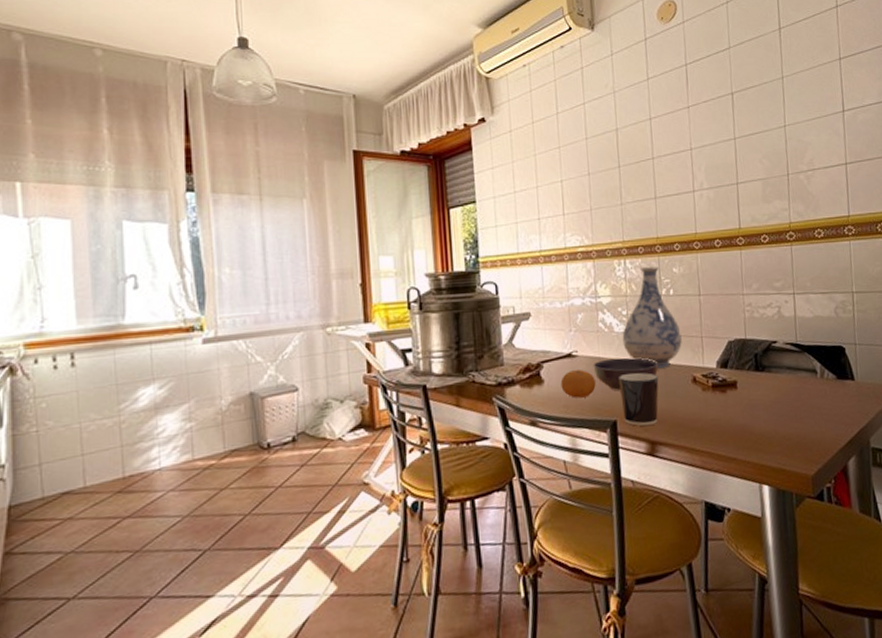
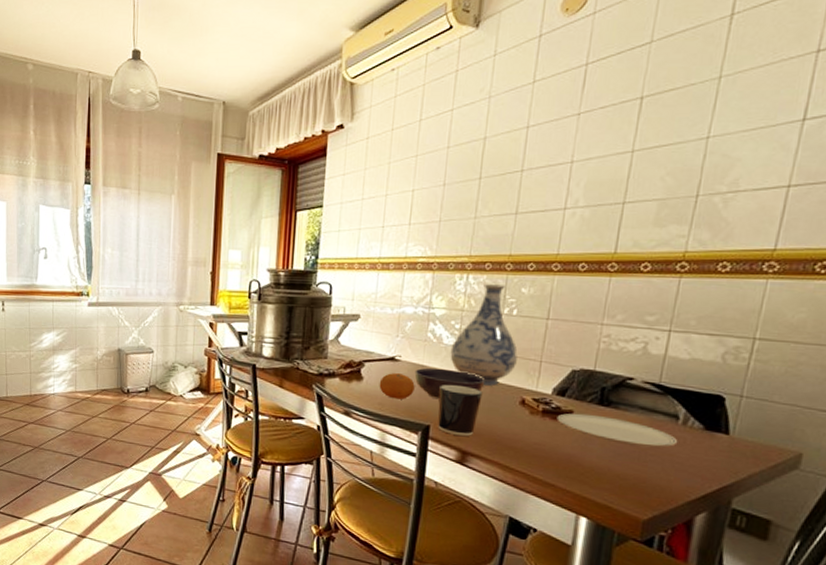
plate: none [725,381,821,405] -> present [556,413,678,448]

